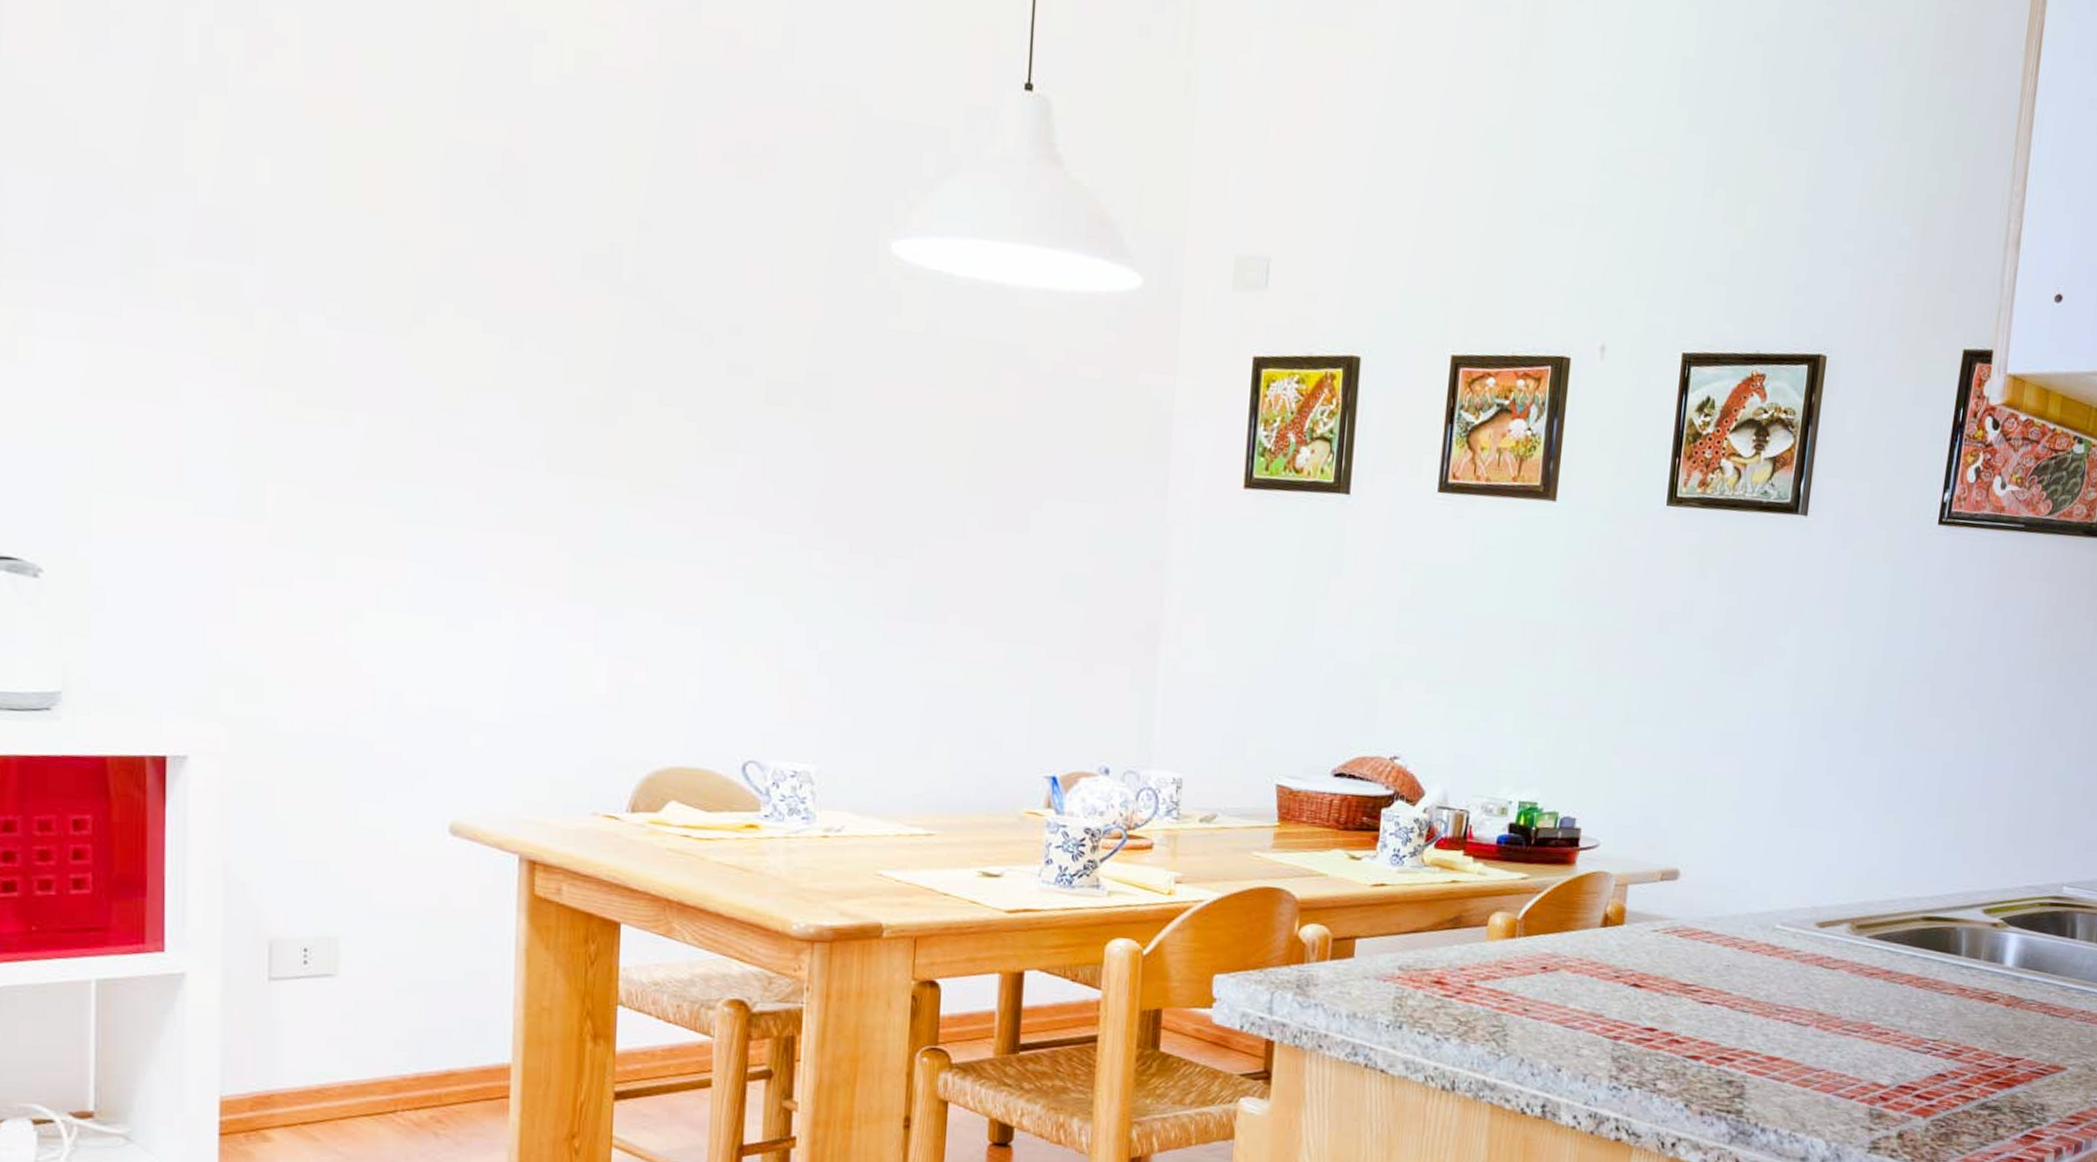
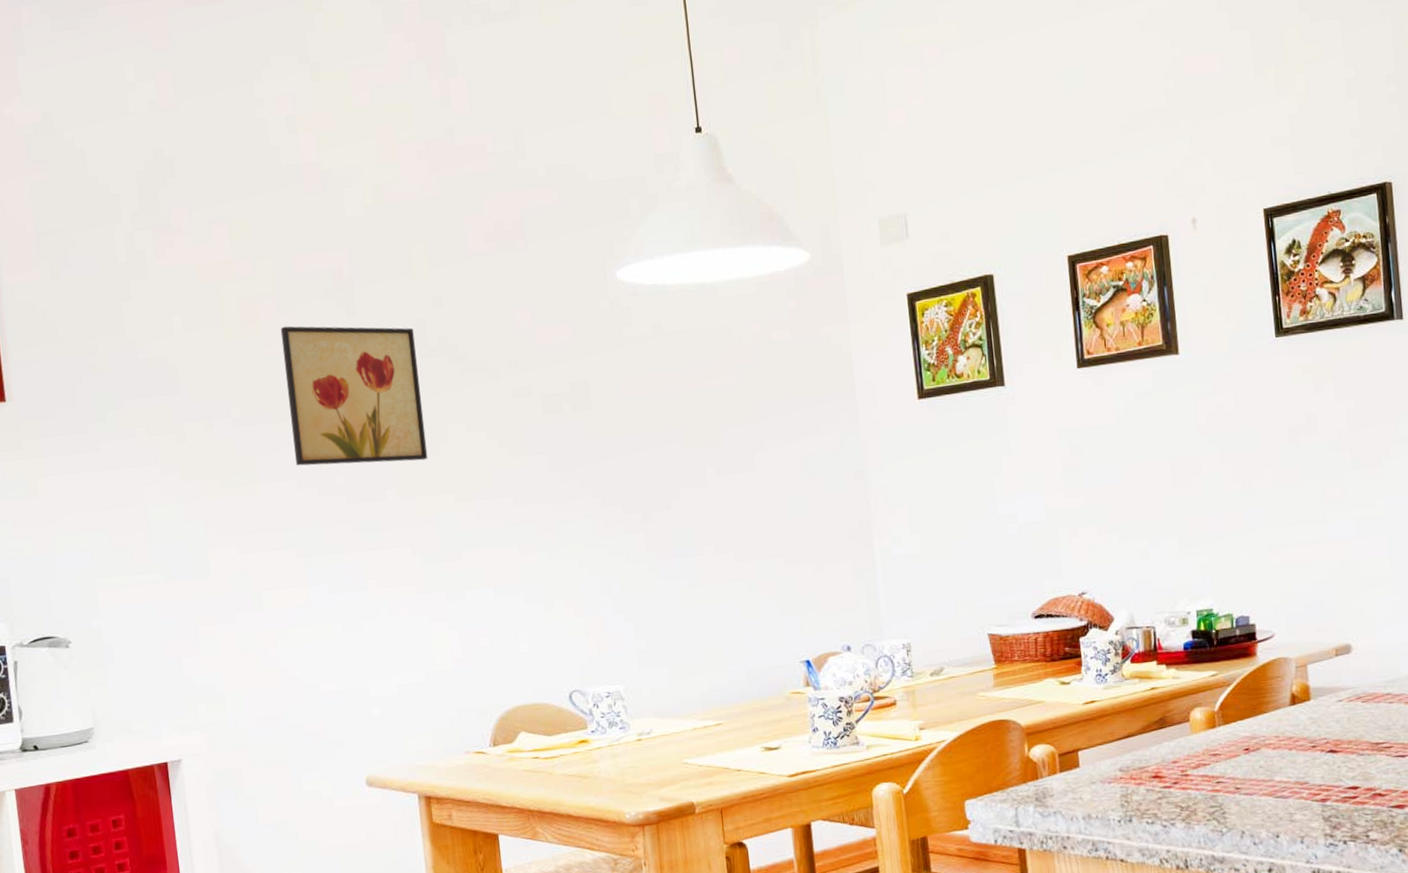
wall art: none [411,208,604,430] -> present [280,326,428,466]

